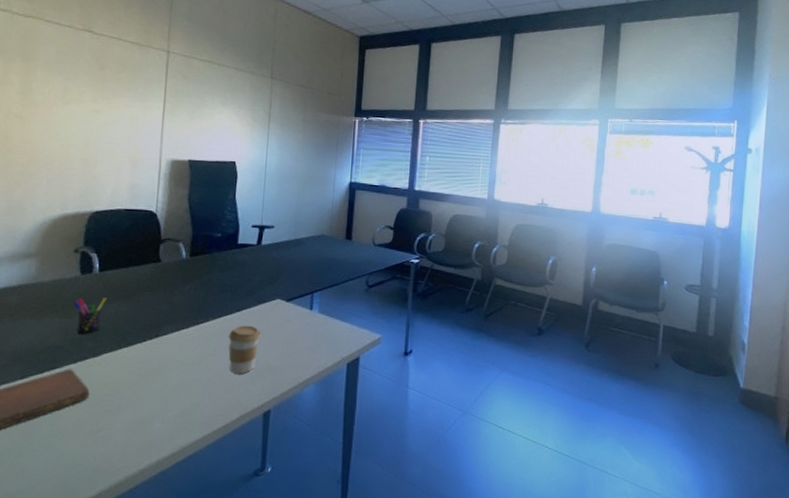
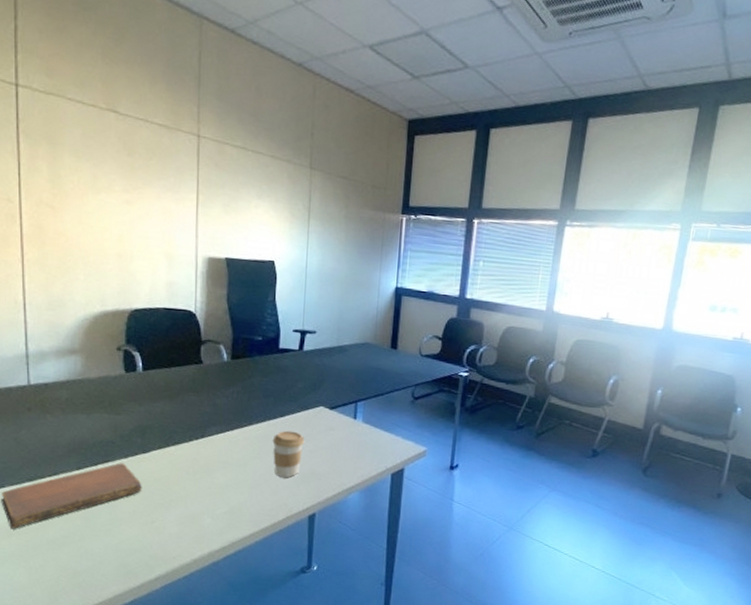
pen holder: present [73,297,107,334] -> none [120,396,152,431]

